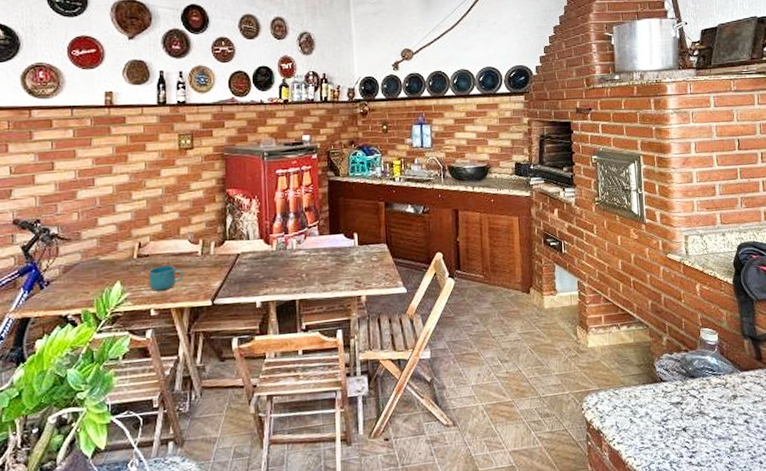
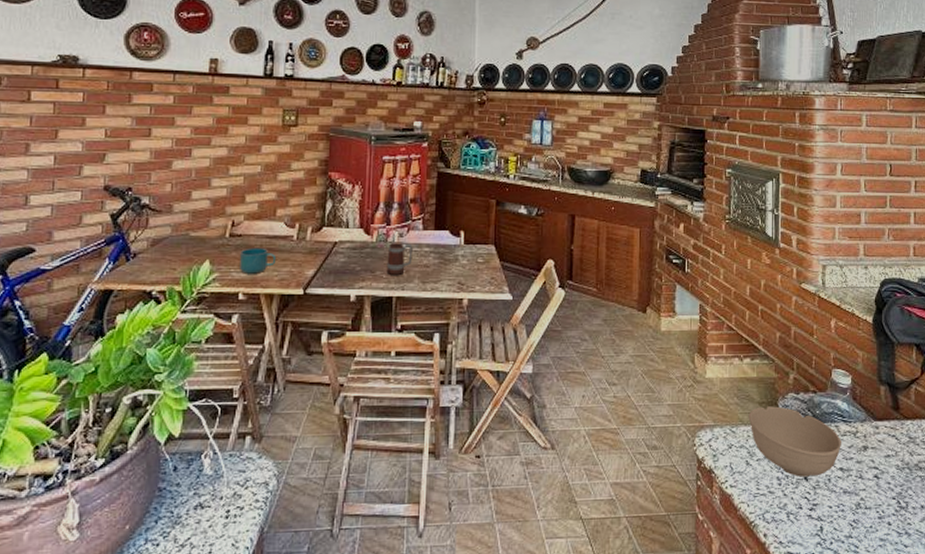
beer mug: none [287,249,312,281] -> present [386,243,413,276]
bowl: none [629,367,713,429] -> present [748,406,841,477]

